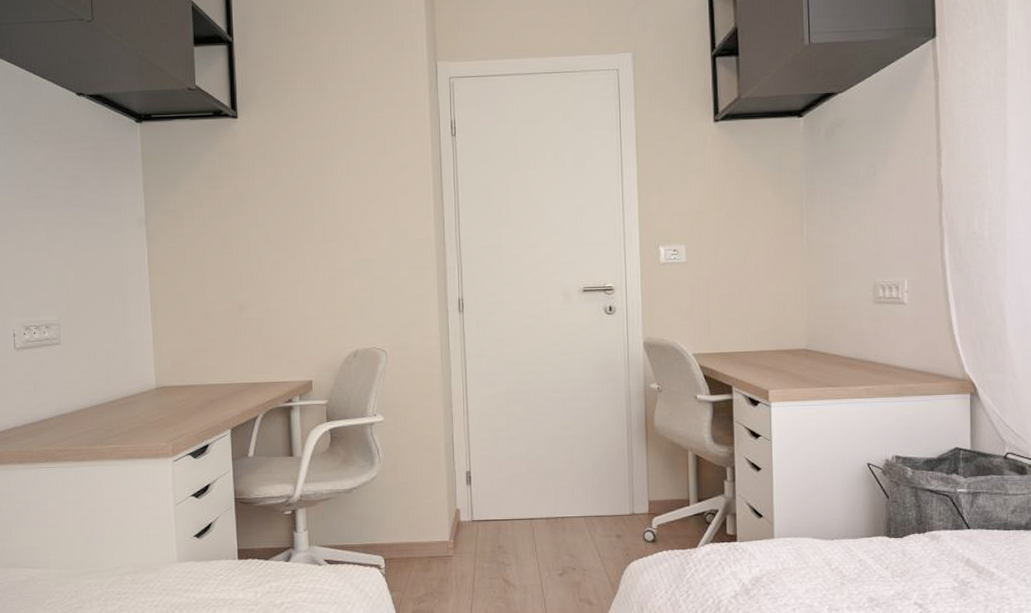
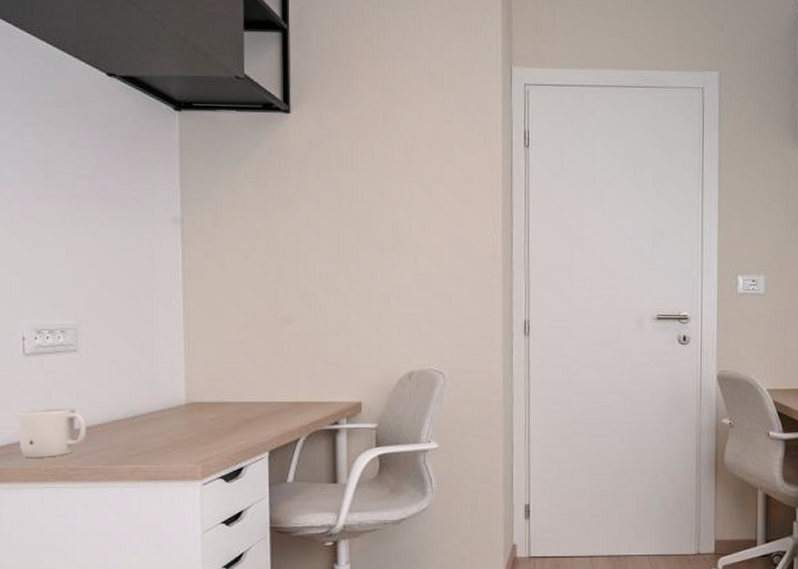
mug: none [11,395,72,441] -> present [17,408,87,458]

